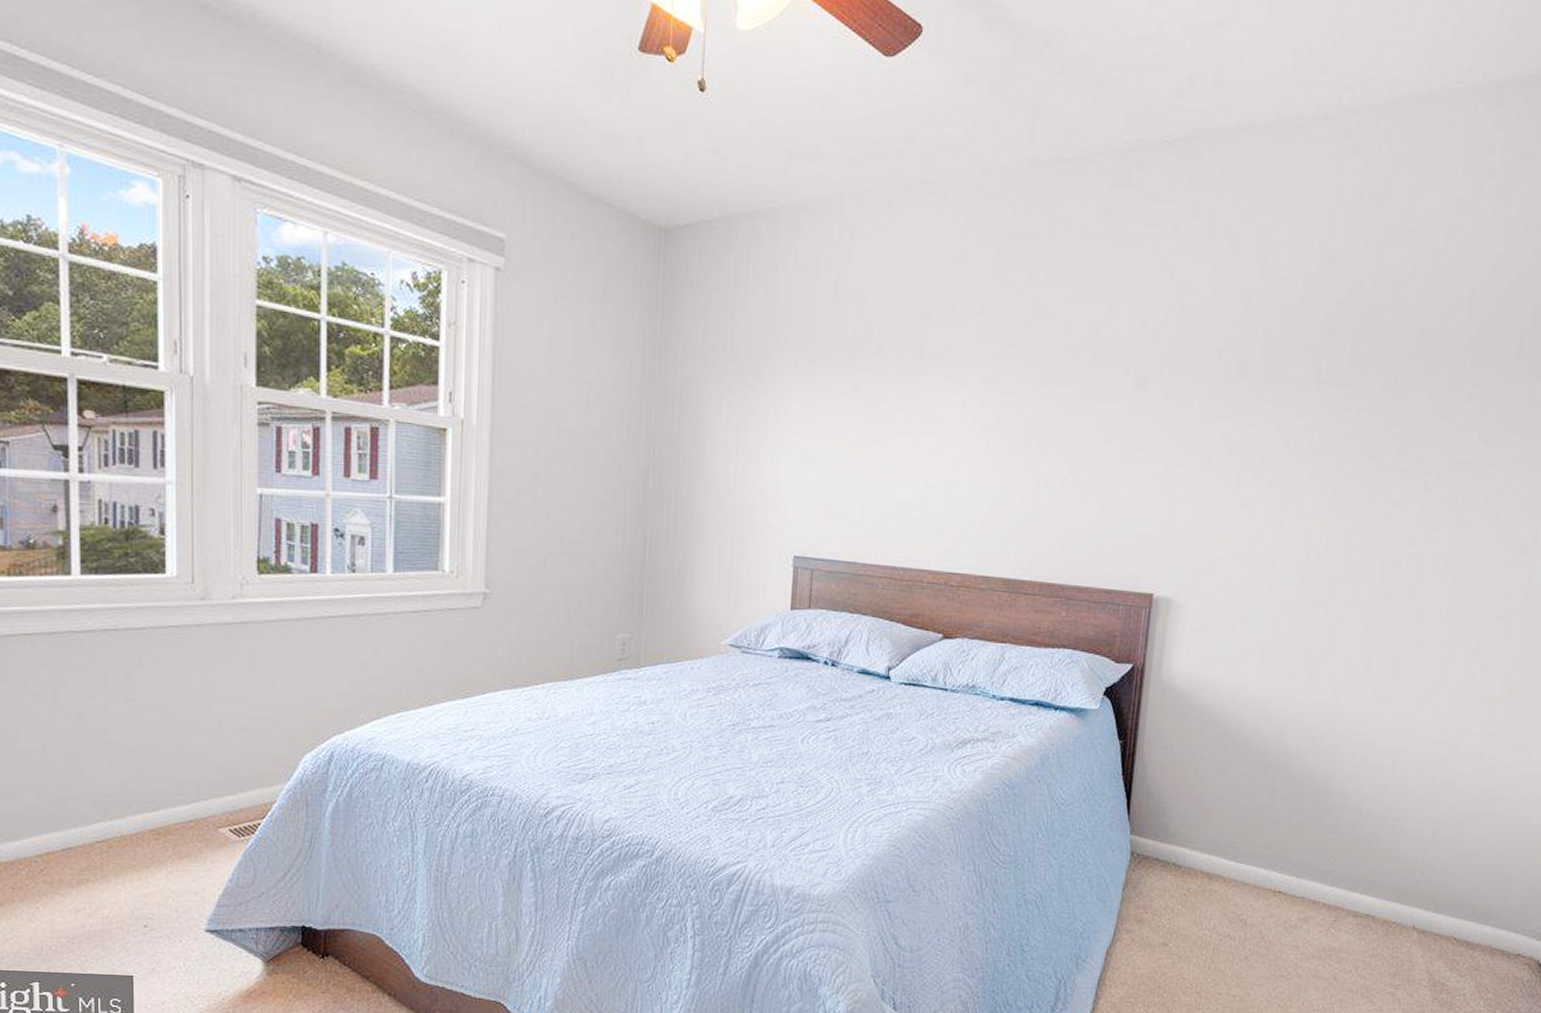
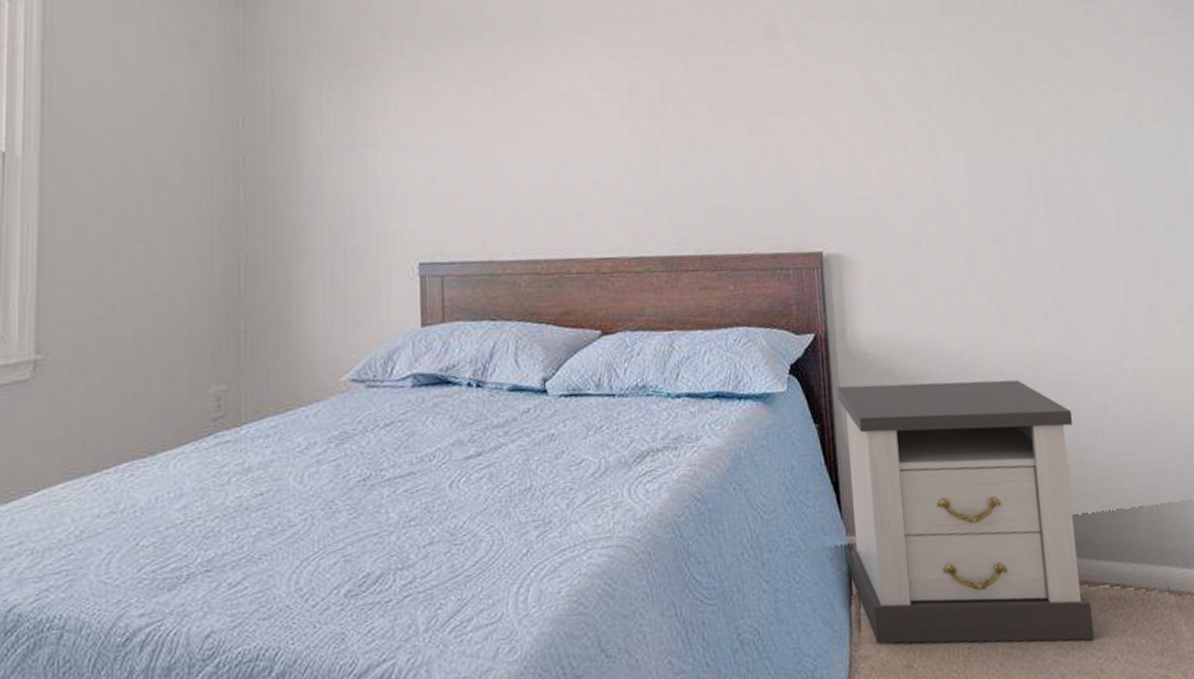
nightstand: none [1128,712,1359,954] -> present [837,380,1094,644]

